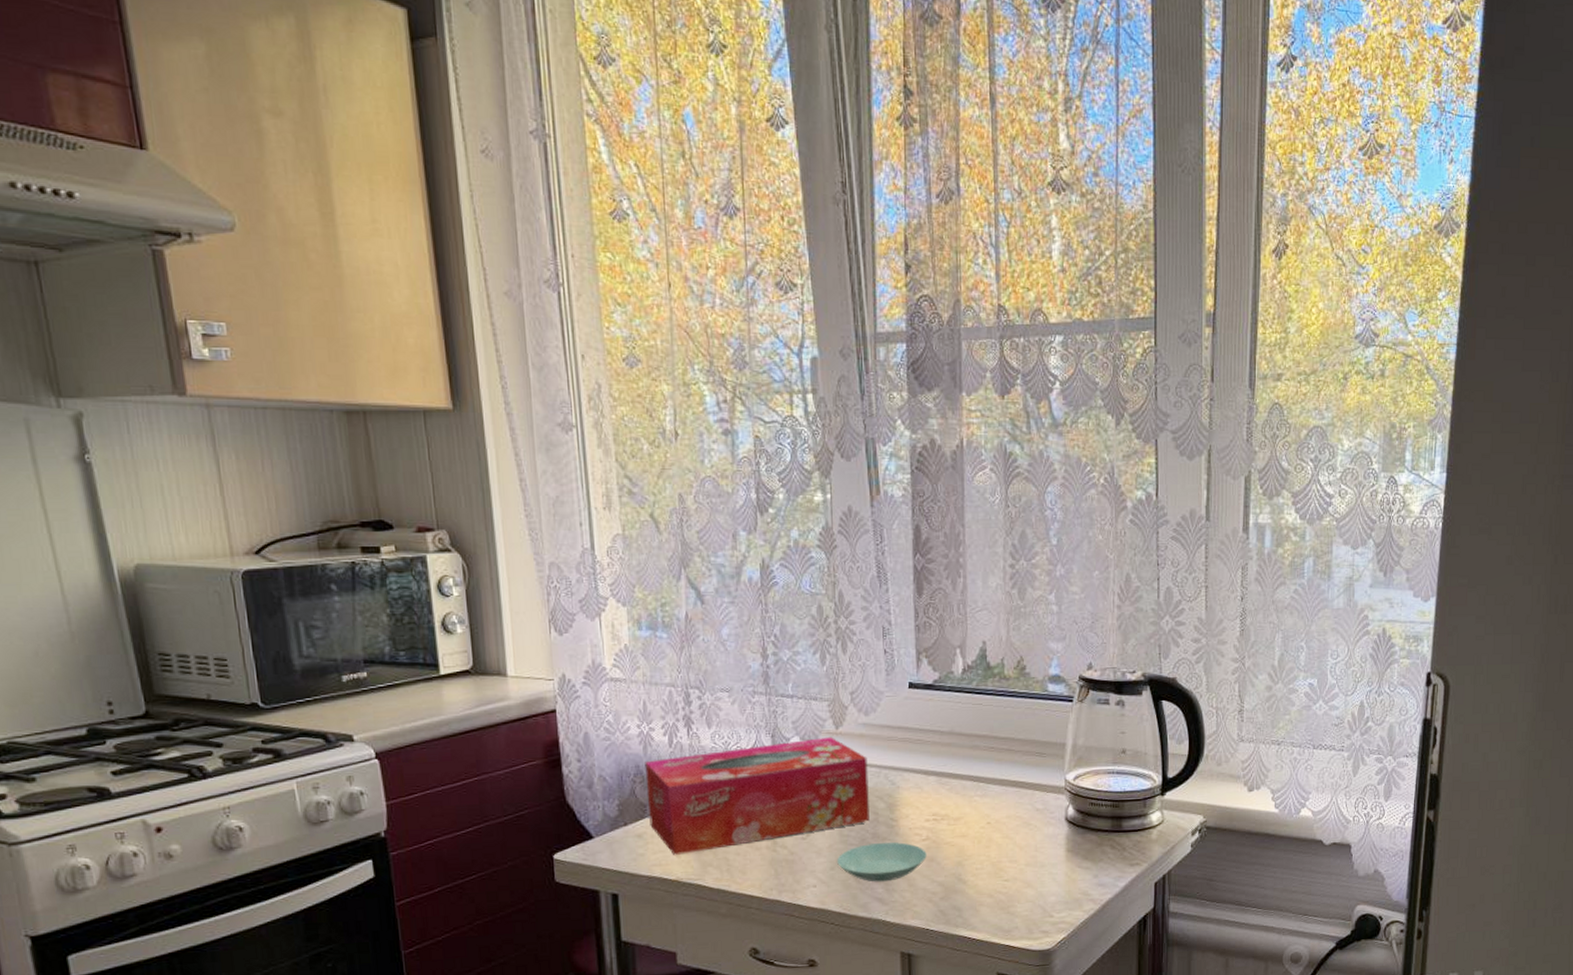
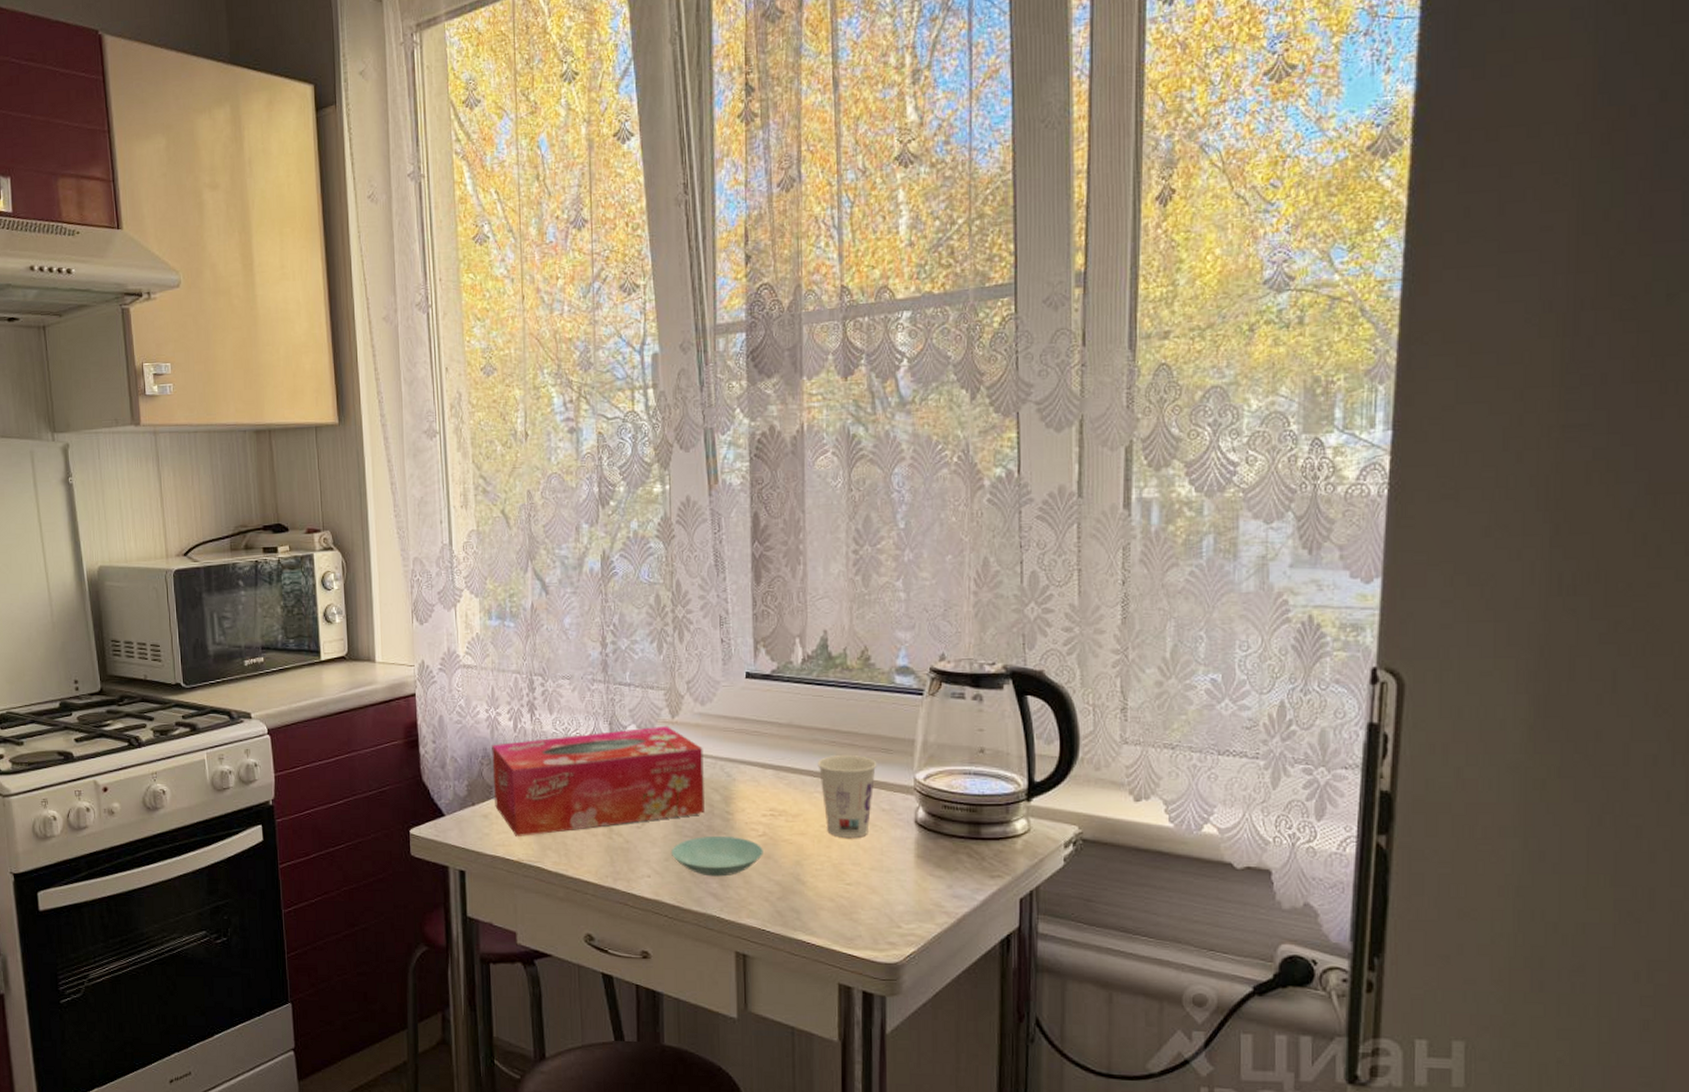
cup: none [977,760,1032,837] -> present [817,756,877,838]

